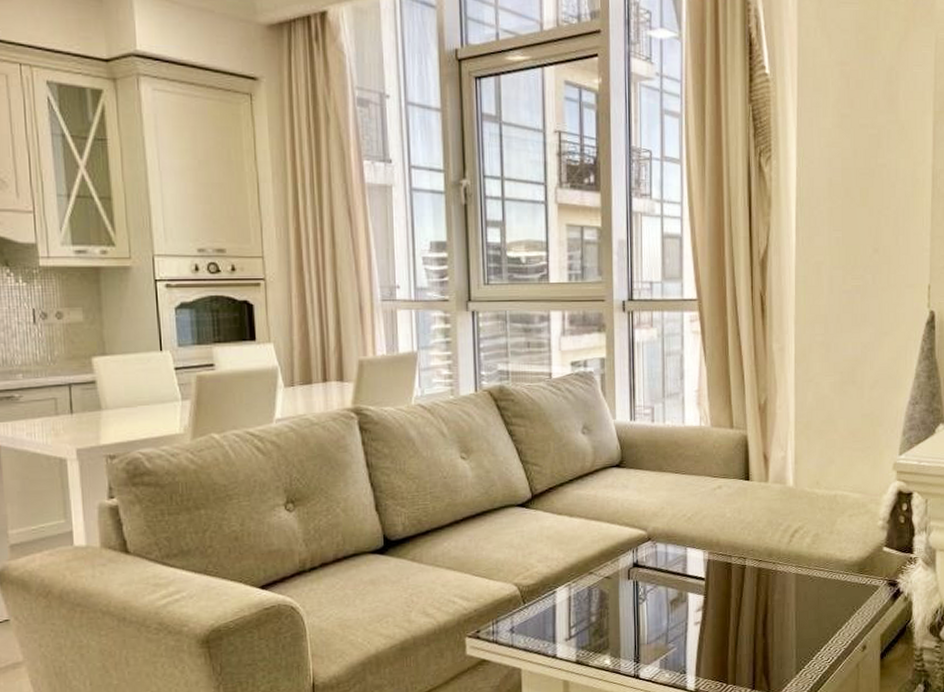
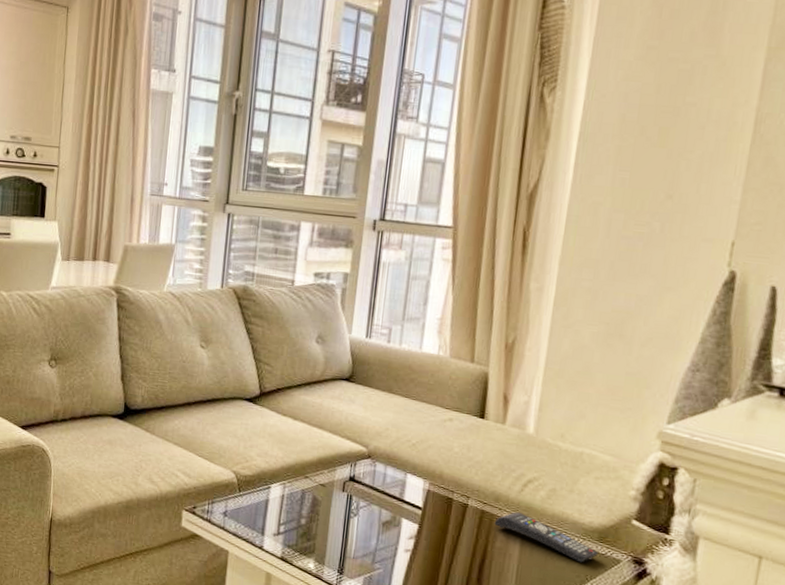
remote control: none [771,562,861,597] -> present [494,512,600,563]

